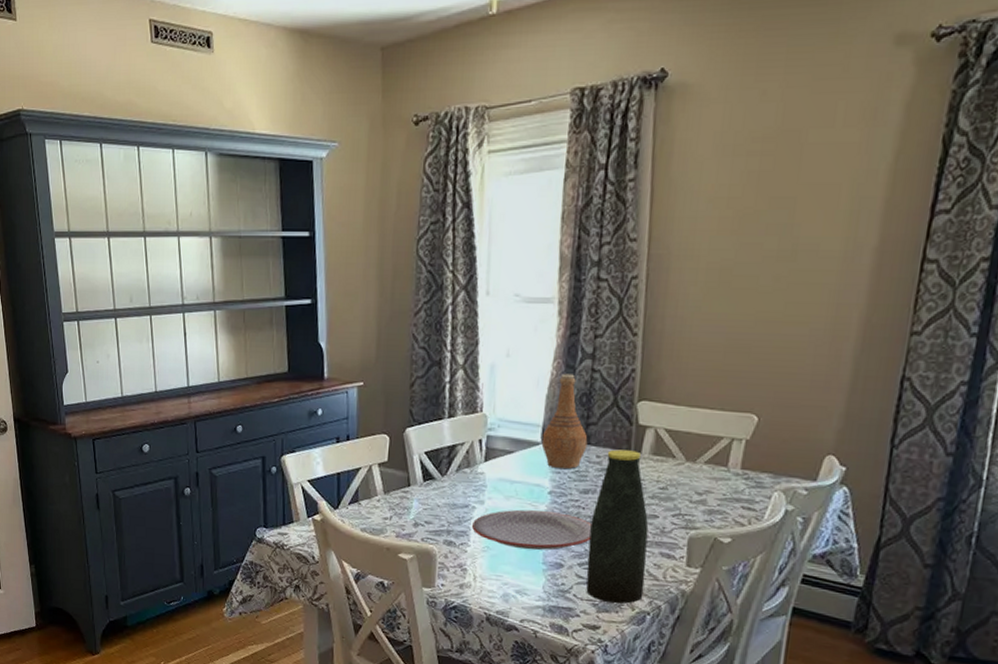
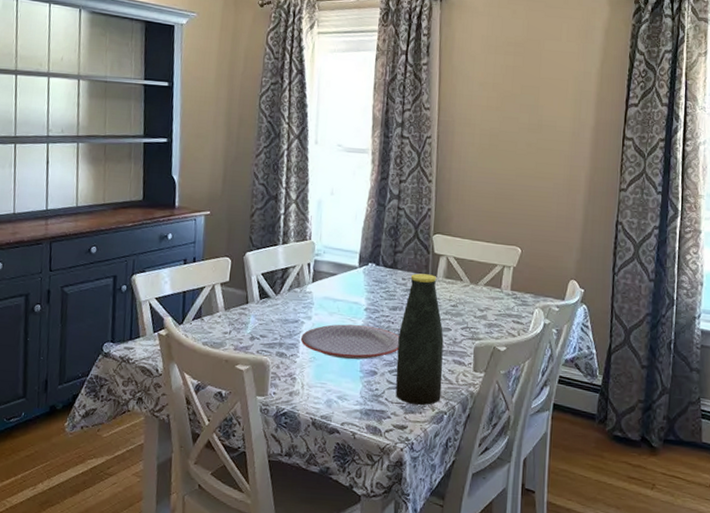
vase: present [541,373,588,469] -> none [359,210,396,290]

